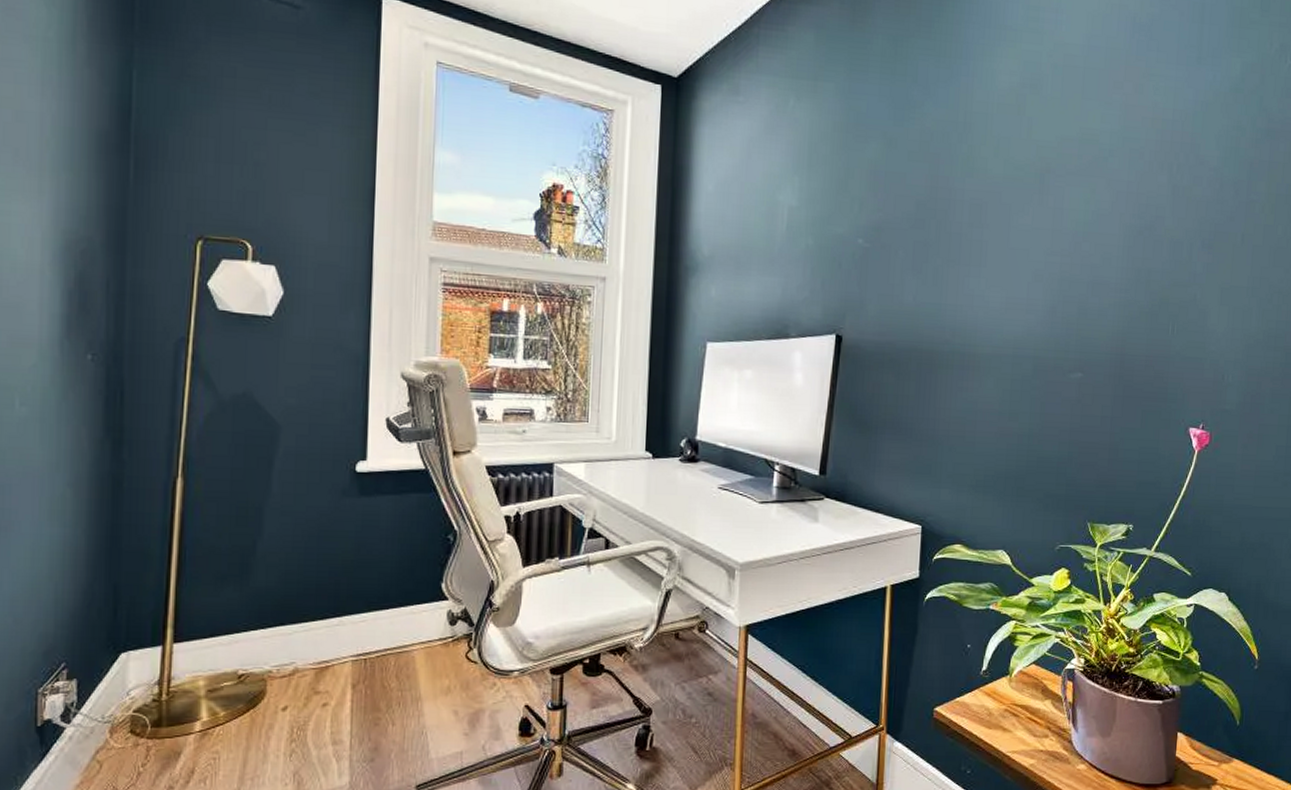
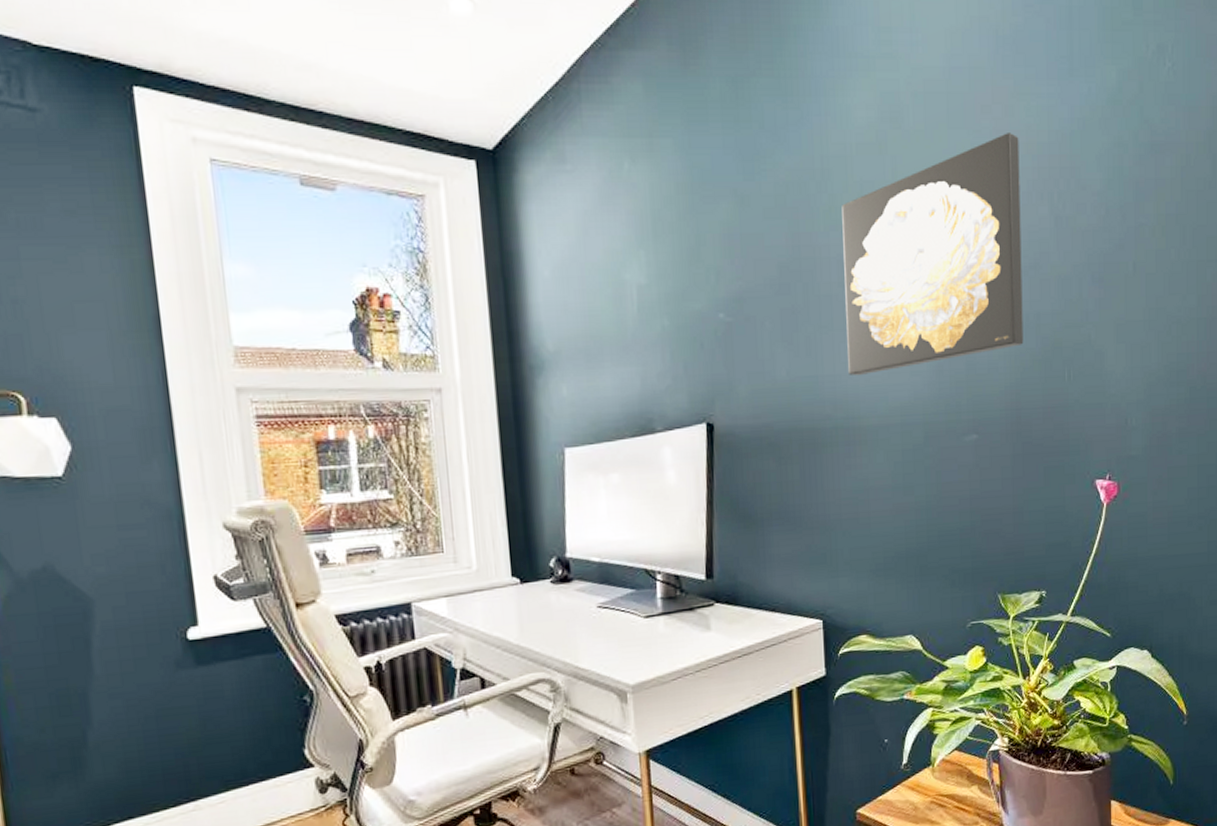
wall art: none [969,107,1146,308] -> present [842,133,1024,376]

